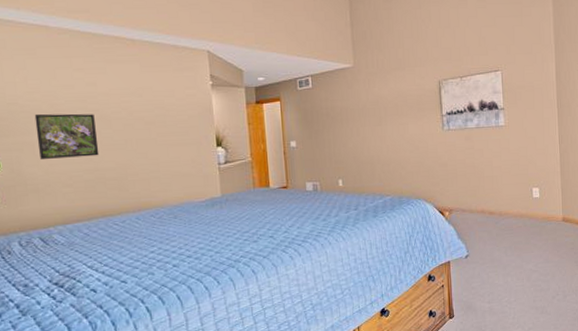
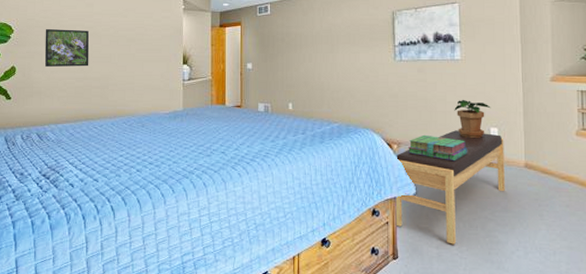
bench: none [448,193,546,298] -> present [396,130,505,245]
stack of books: none [459,199,514,222] -> present [408,134,468,162]
potted plant: none [500,163,533,199] -> present [454,99,491,138]

